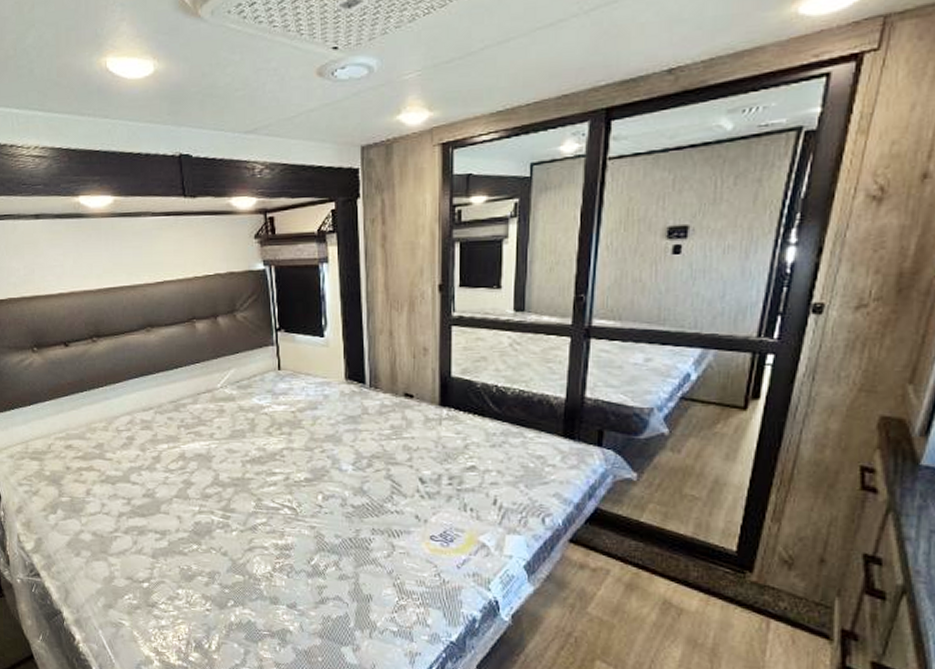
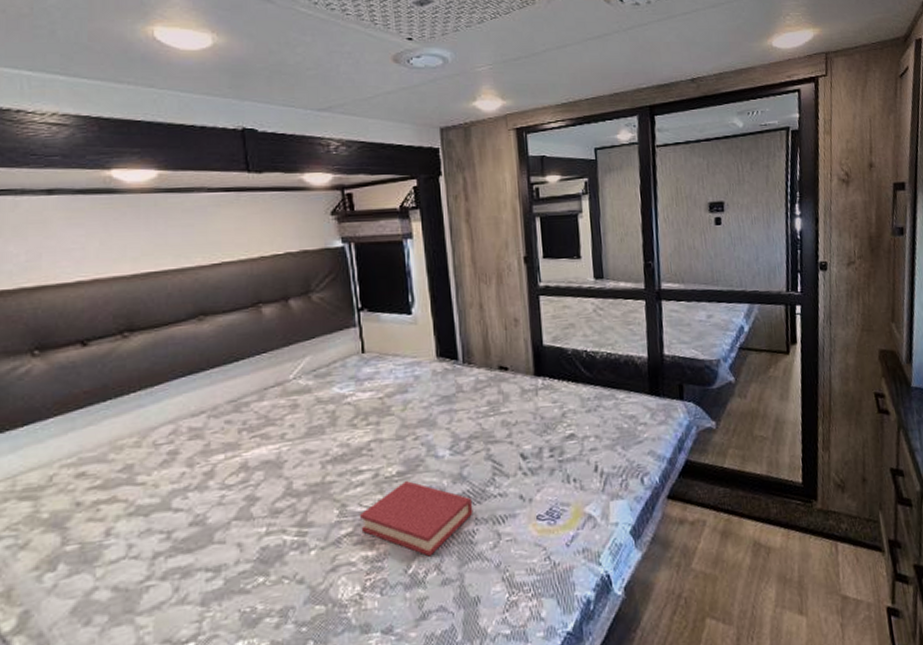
hardback book: none [271,487,371,554] -> present [359,481,474,557]

